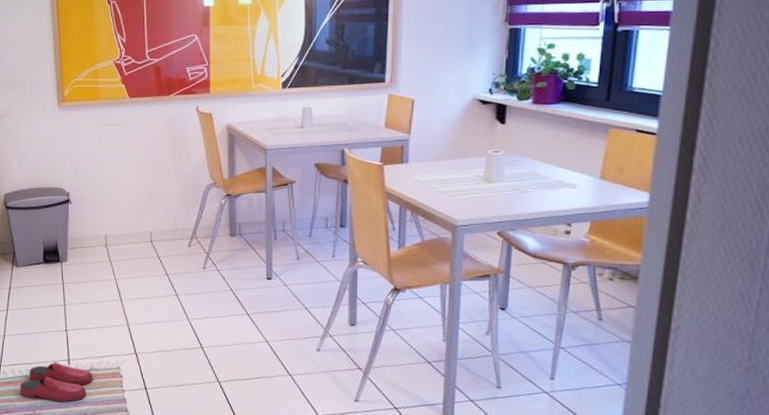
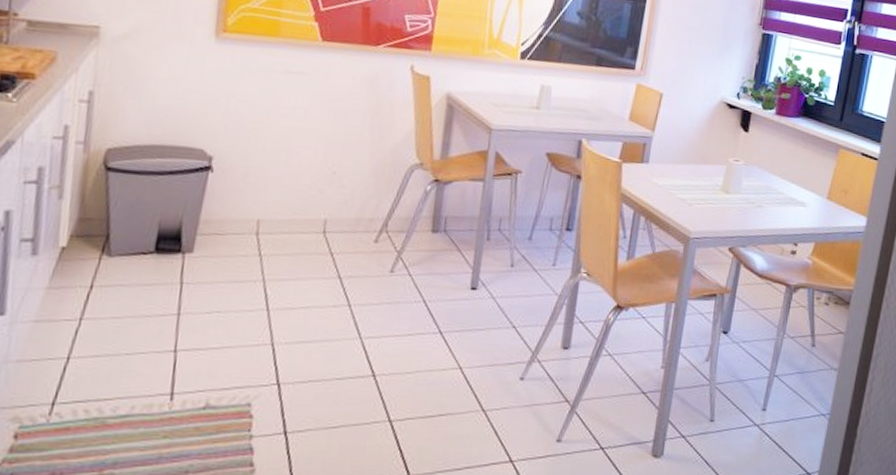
slippers: present [20,362,93,402] -> none [80,397,208,457]

